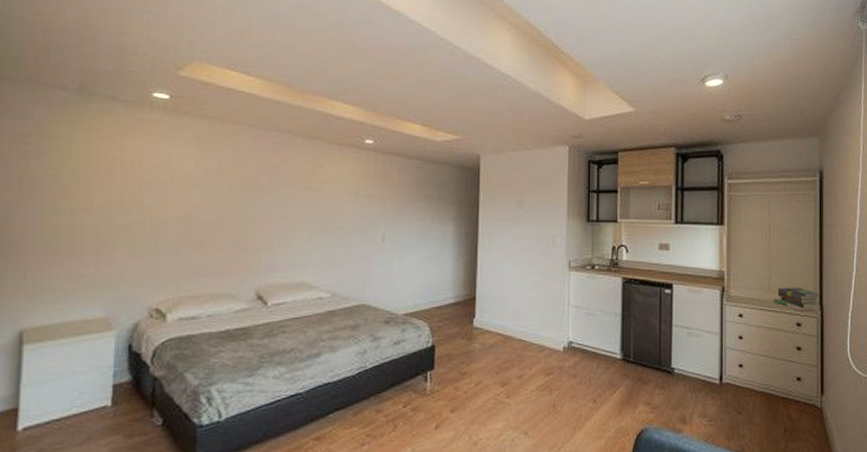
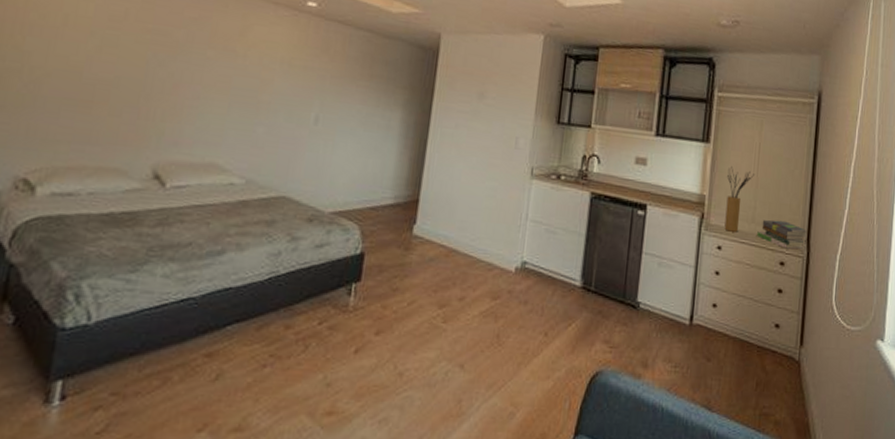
vase: none [743,244,768,301] -> present [724,167,756,232]

